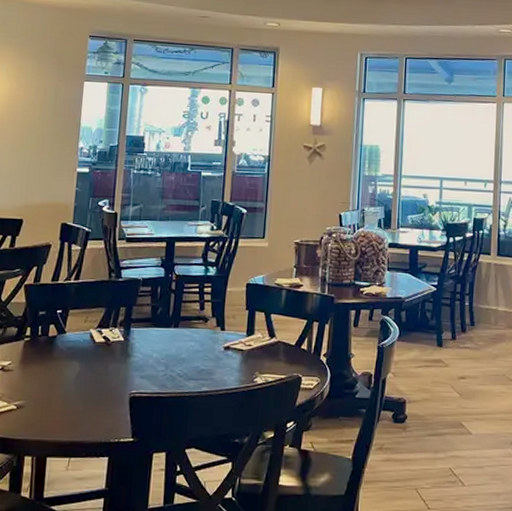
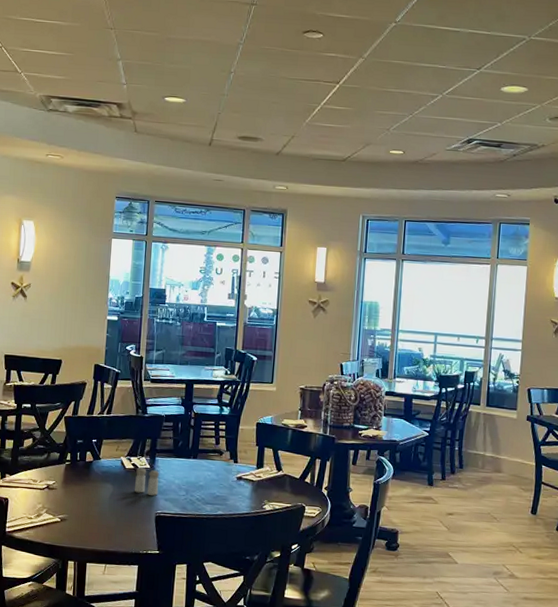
salt and pepper shaker: none [106,341,135,373] -> present [135,468,160,496]

